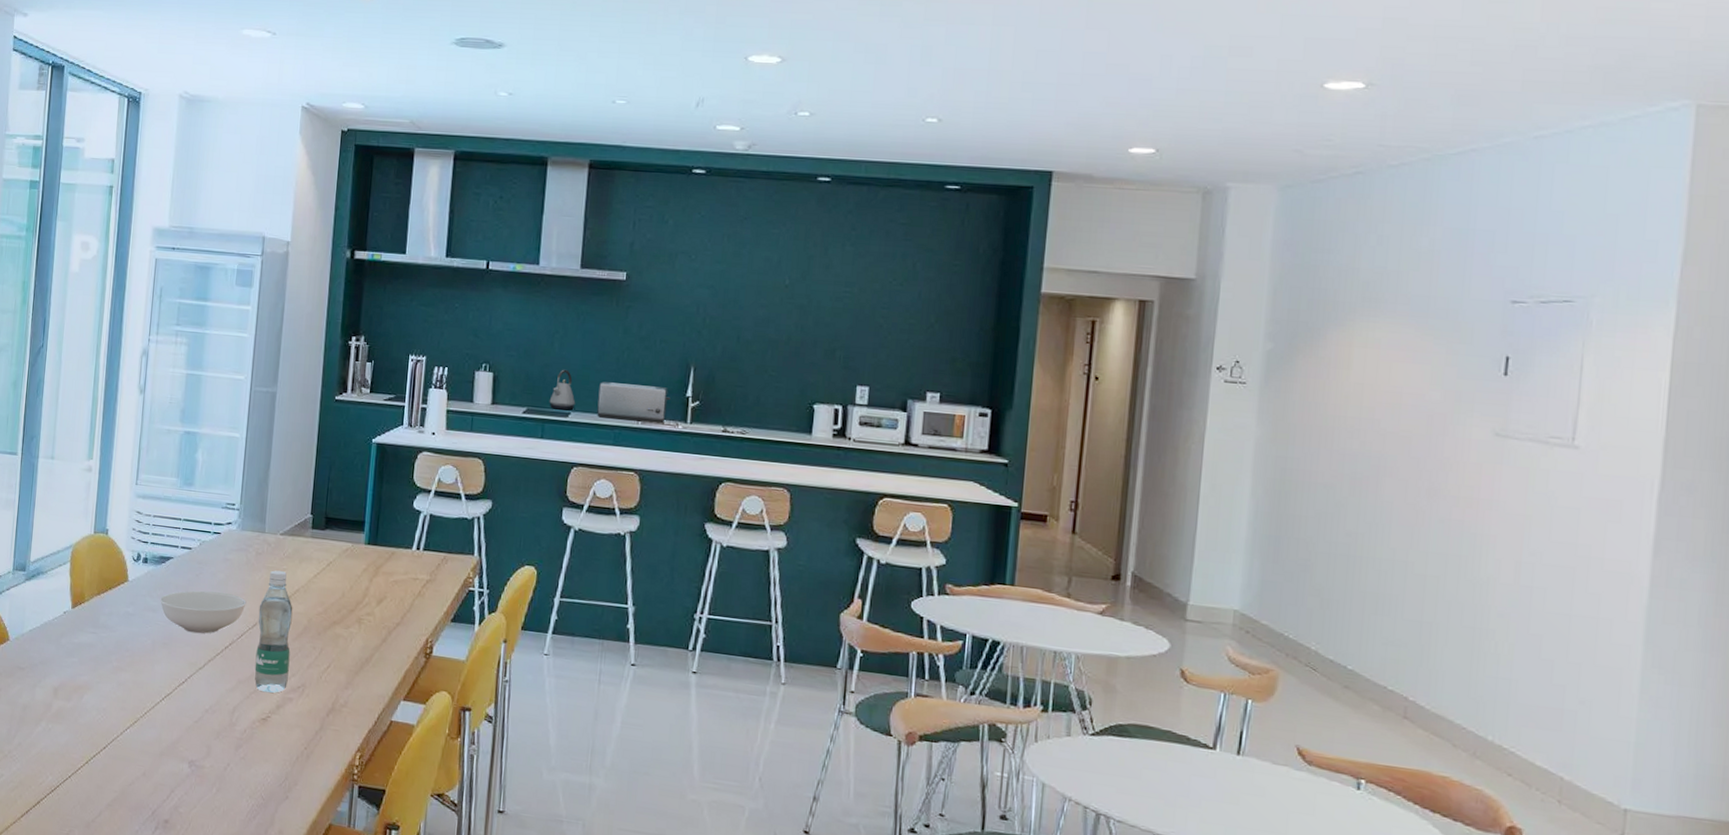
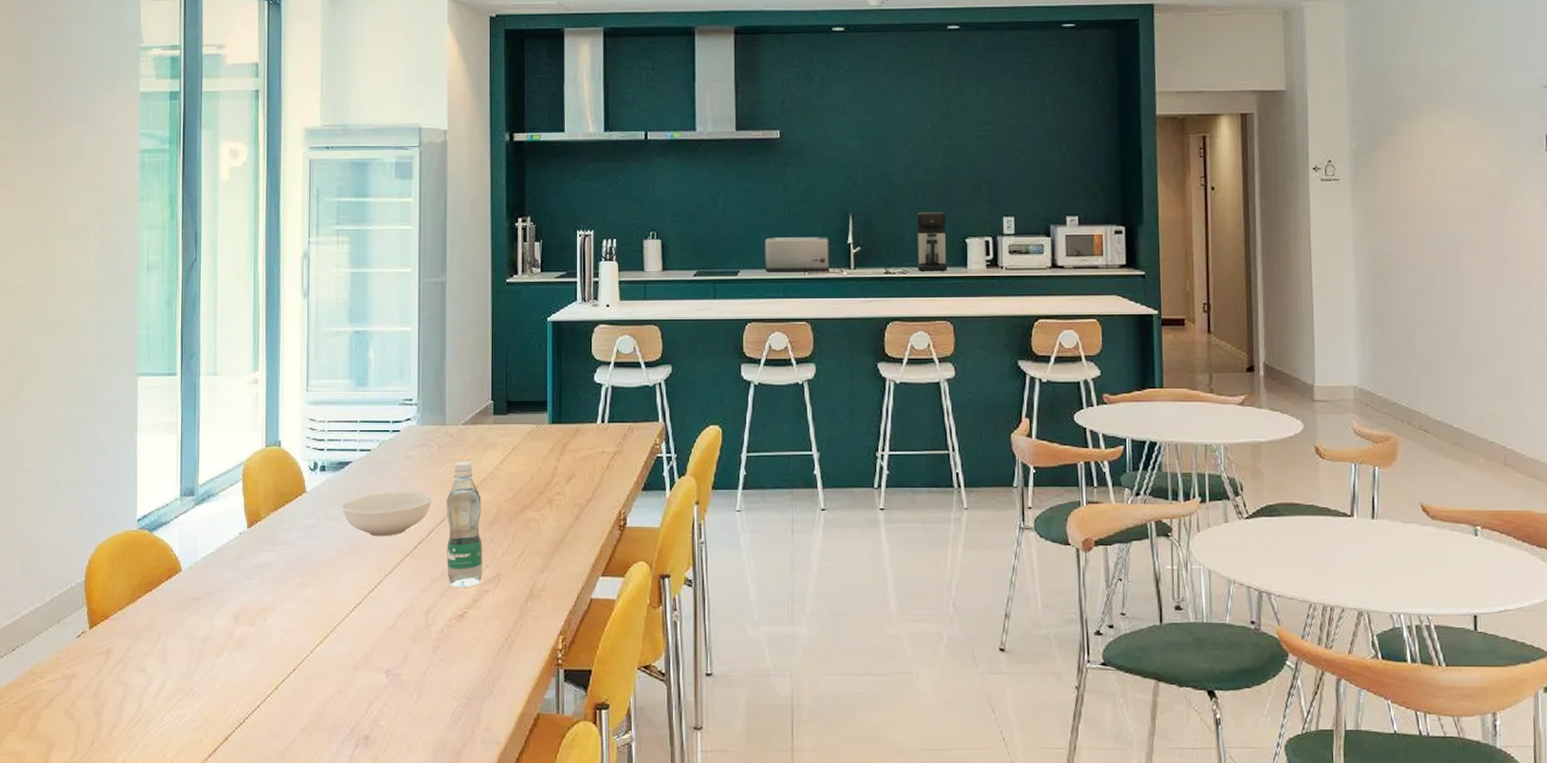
kettle: present [549,369,576,412] -> none [718,229,744,270]
coffee maker: none [758,372,794,436] -> present [917,212,947,271]

